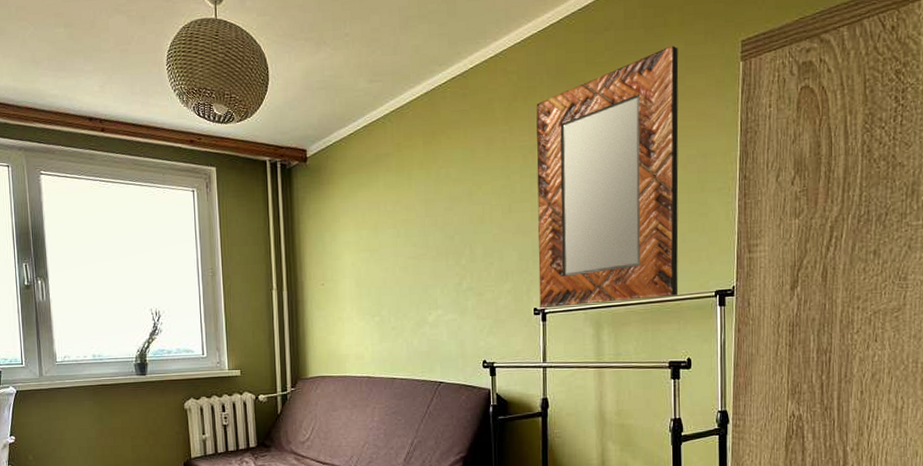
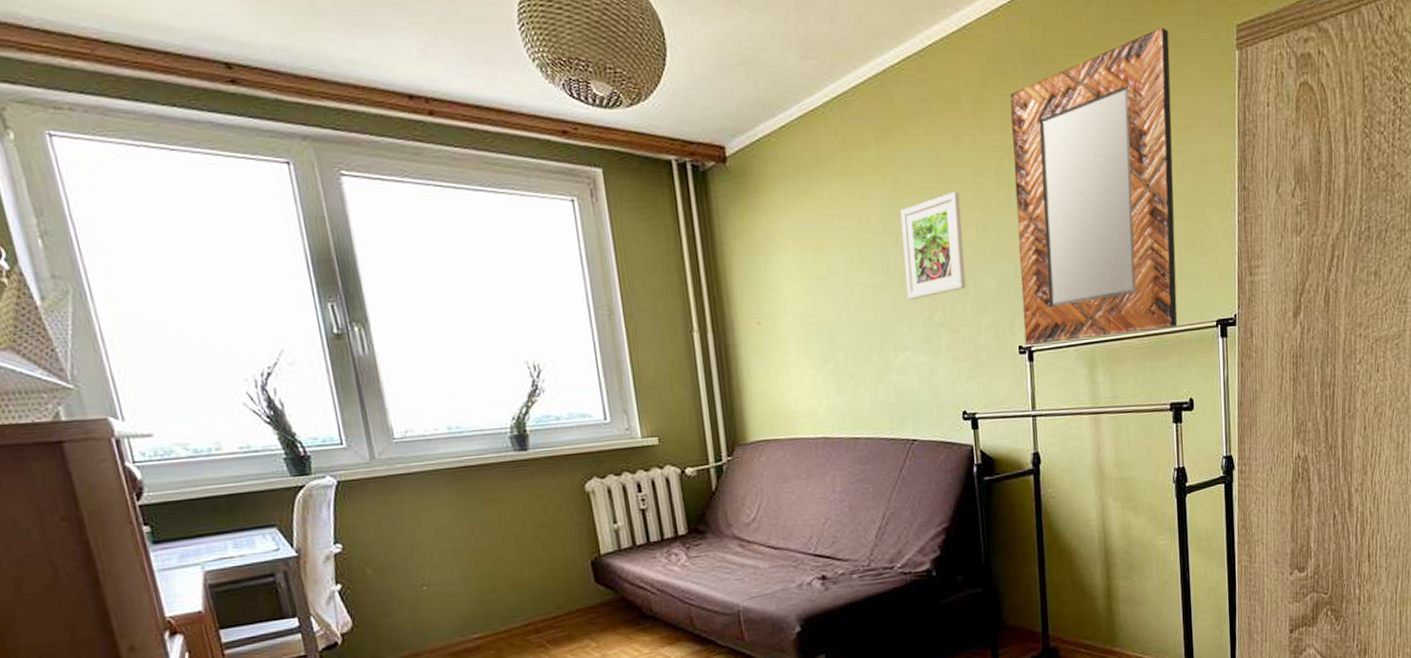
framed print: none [440,182,491,269] -> present [900,191,966,301]

